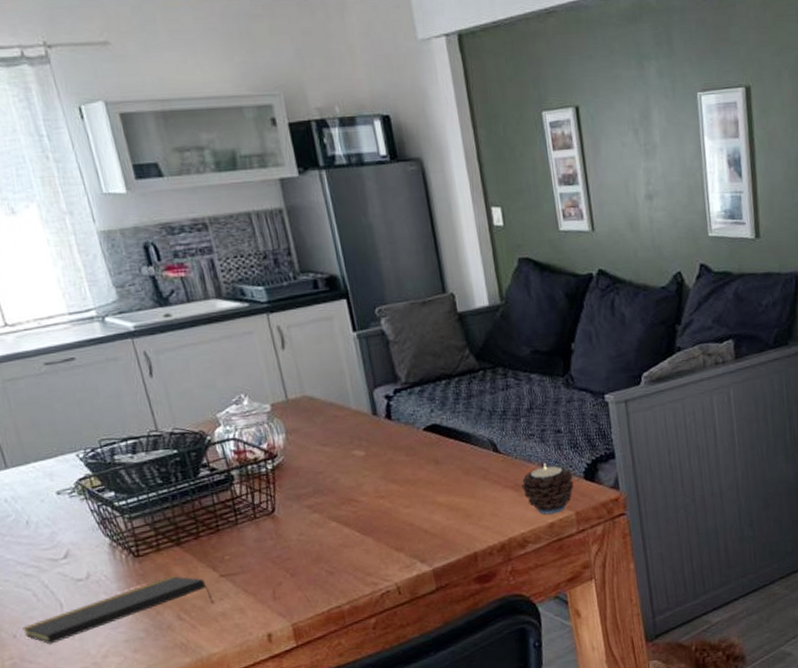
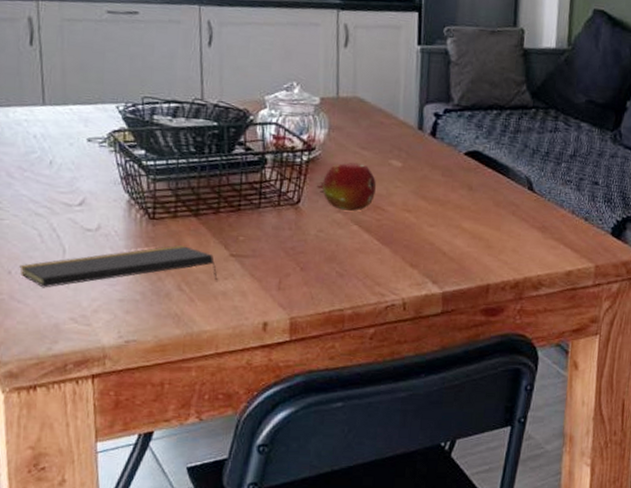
fruit: none [286,460,346,510] -> present [316,162,376,211]
candle: present [521,463,574,515] -> none [548,211,601,263]

